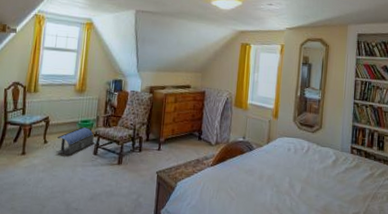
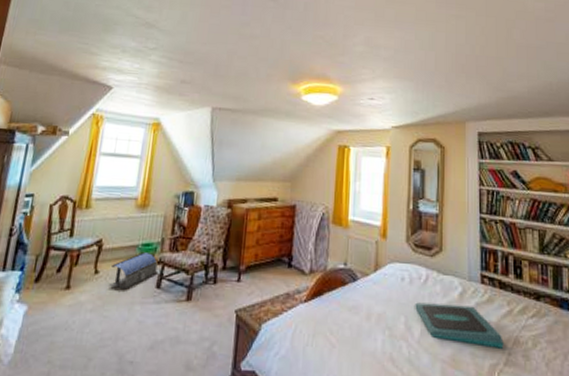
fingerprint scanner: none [298,167,365,202] -> present [415,302,504,349]

